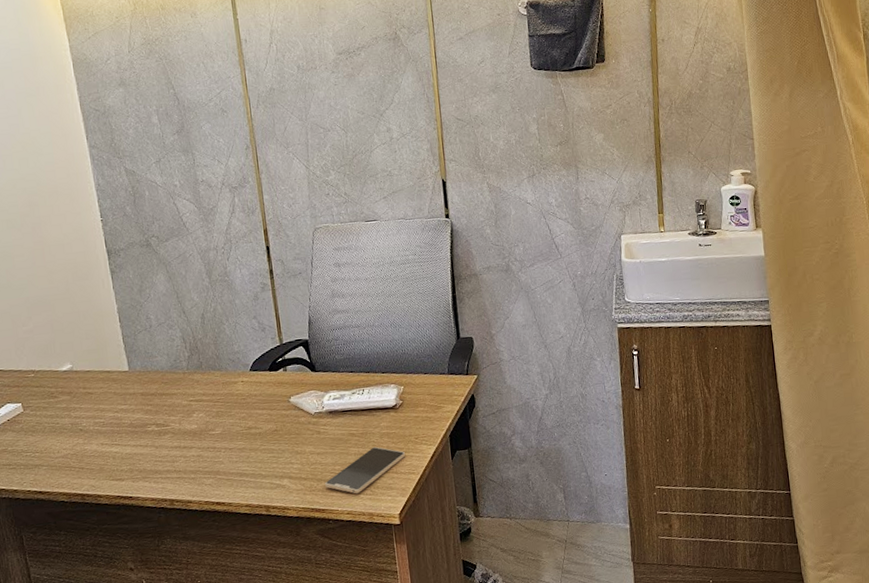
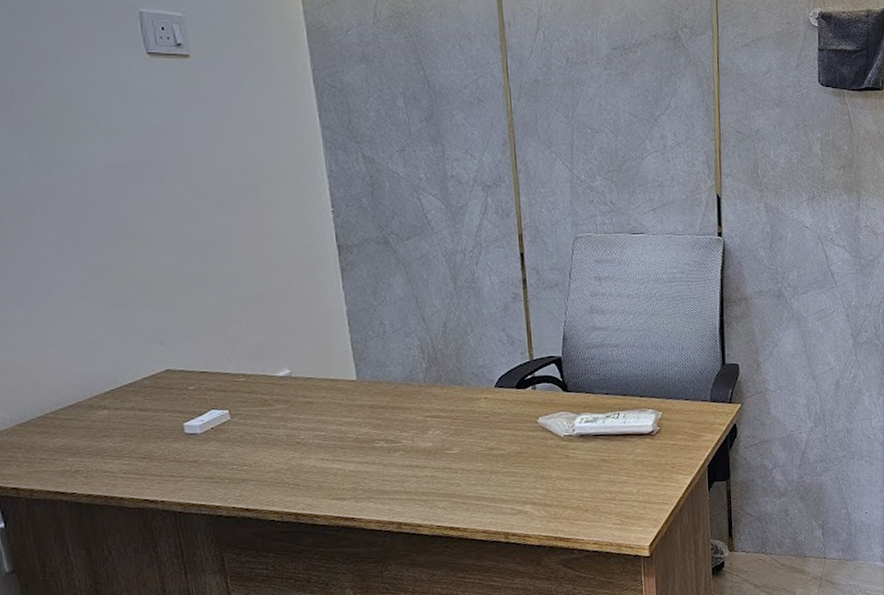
smartphone: present [325,446,406,494] -> none [571,474,660,524]

